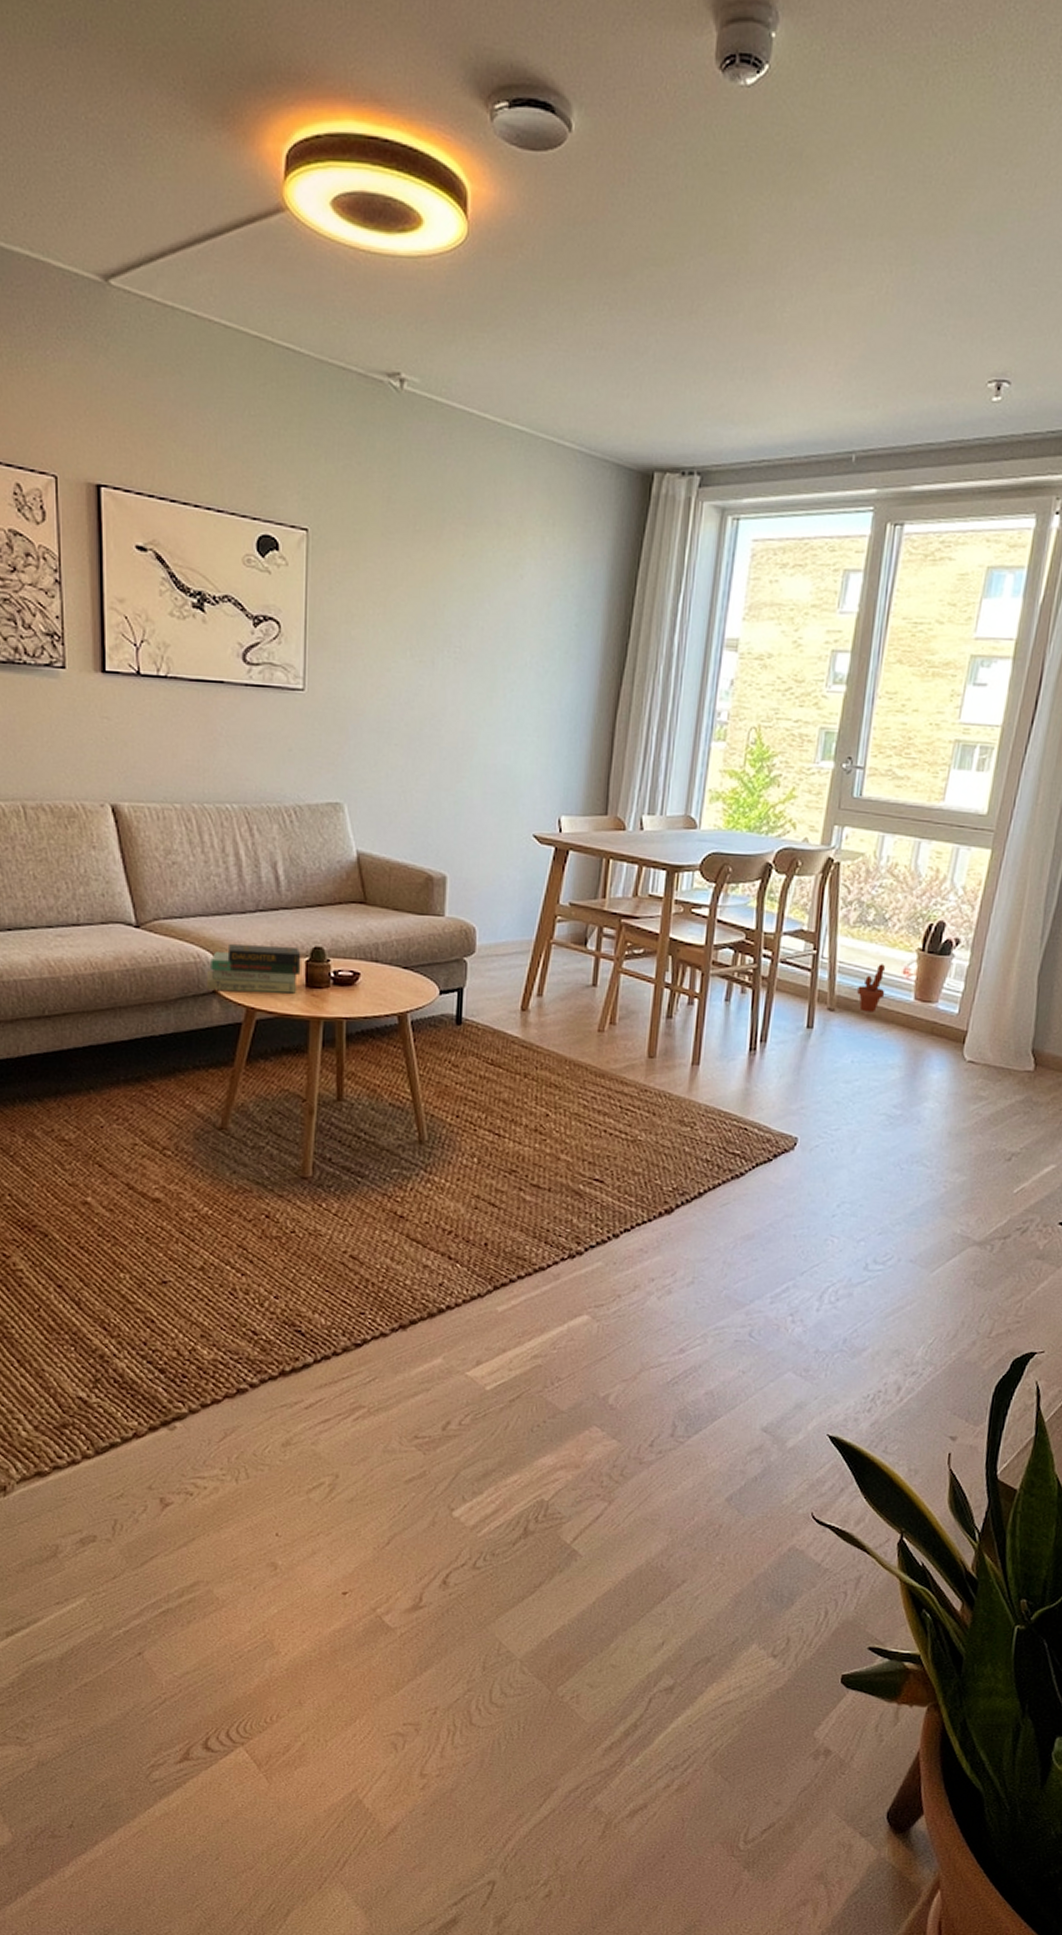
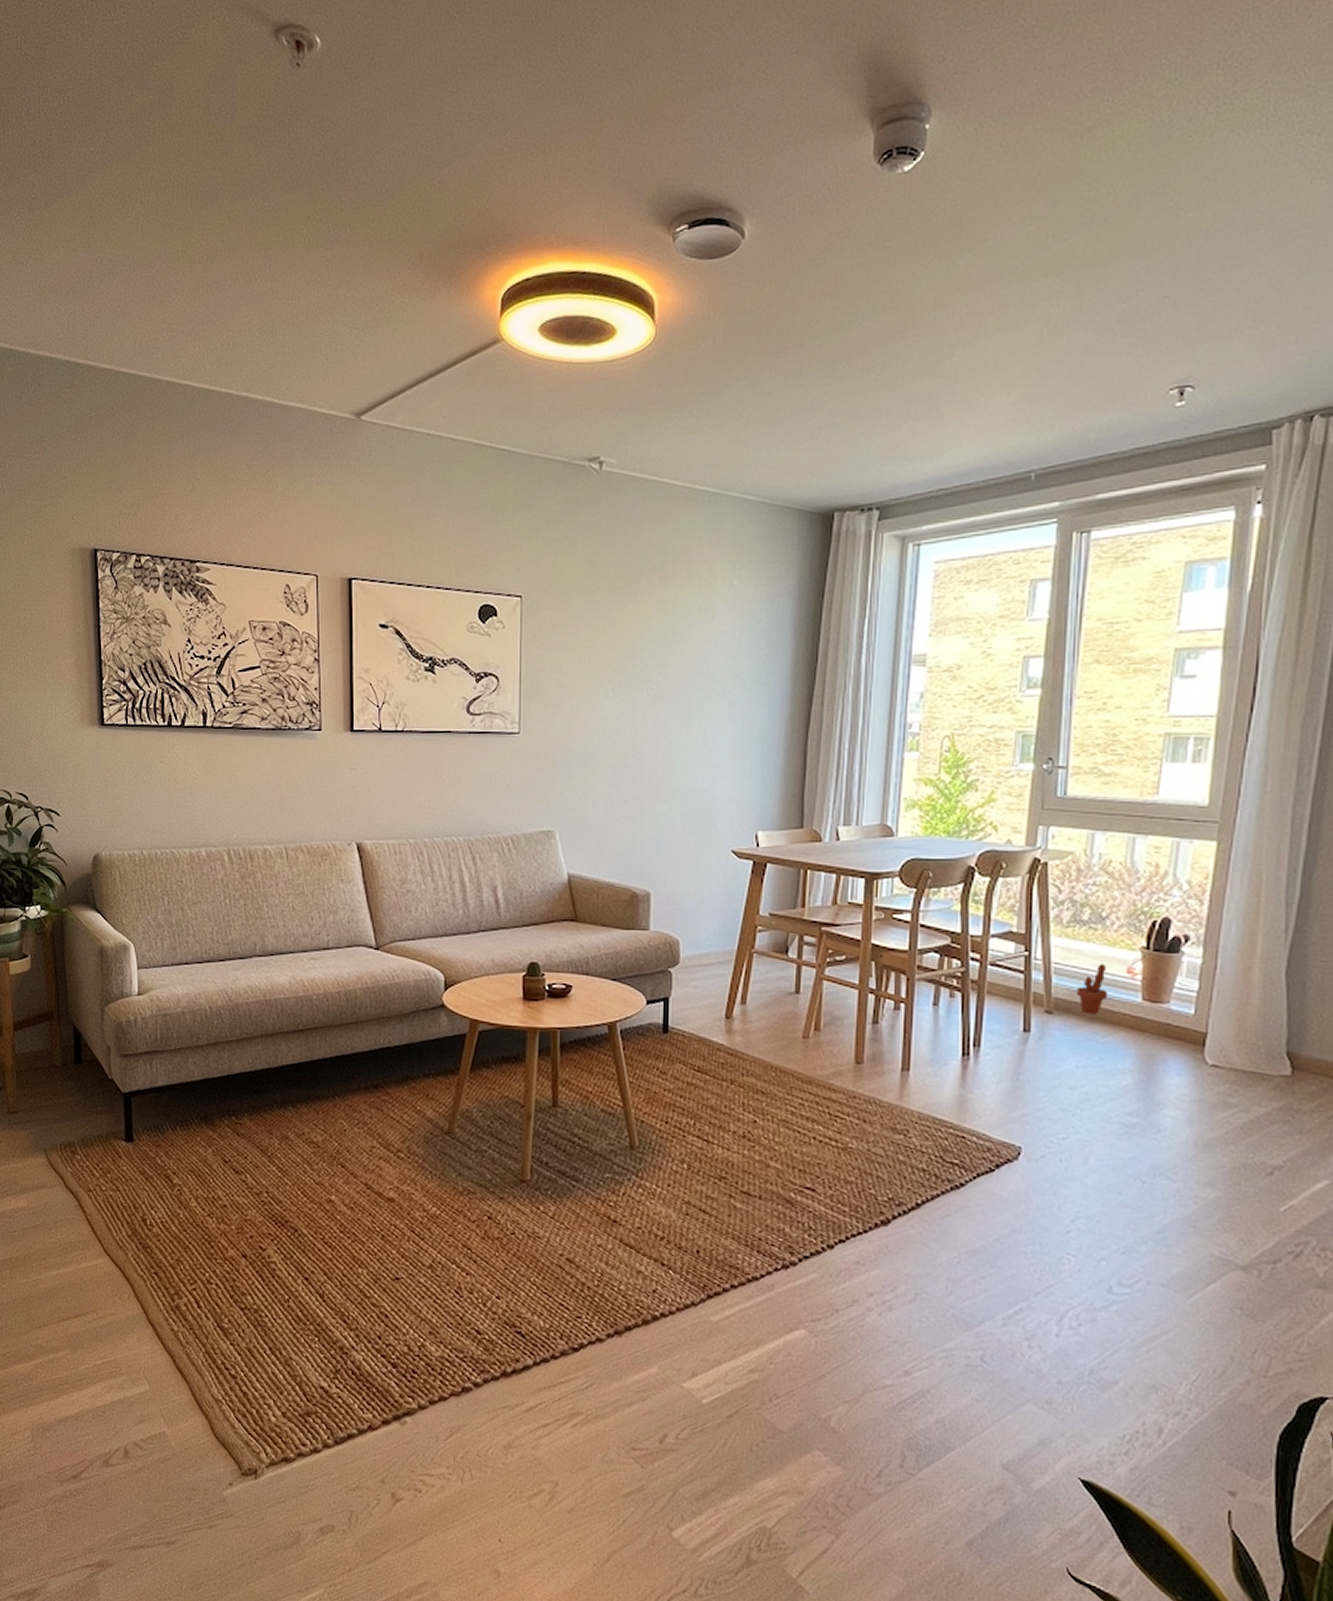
books: present [206,944,301,994] -> none [435,962,519,1006]

